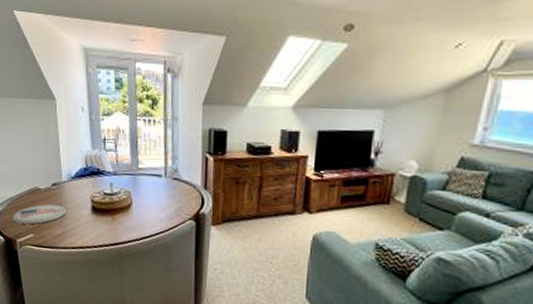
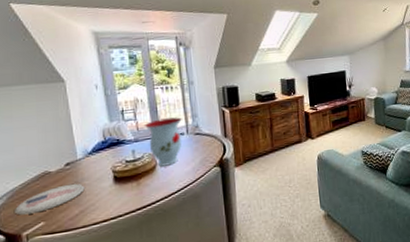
vase: none [123,154,161,208] -> present [144,117,182,167]

